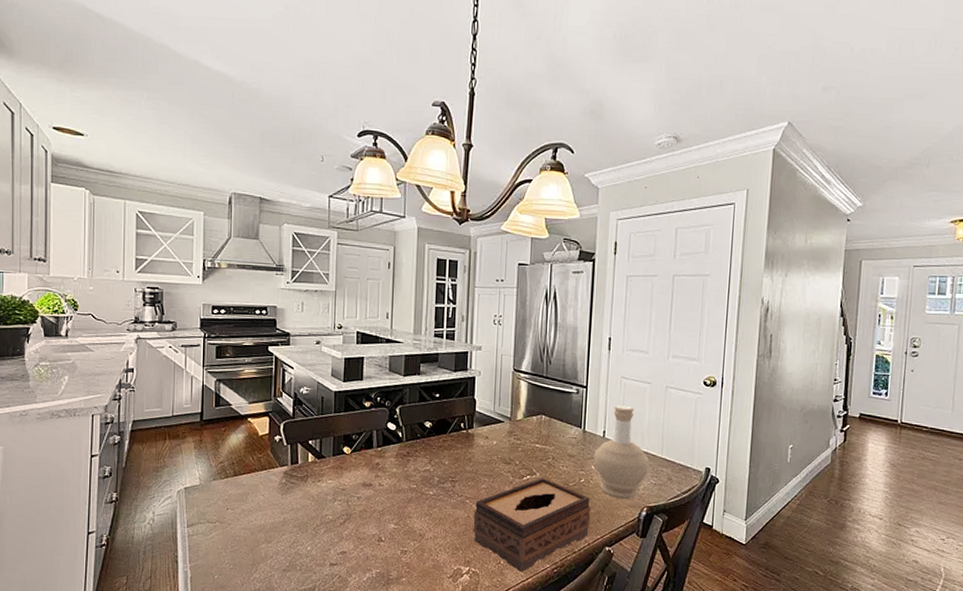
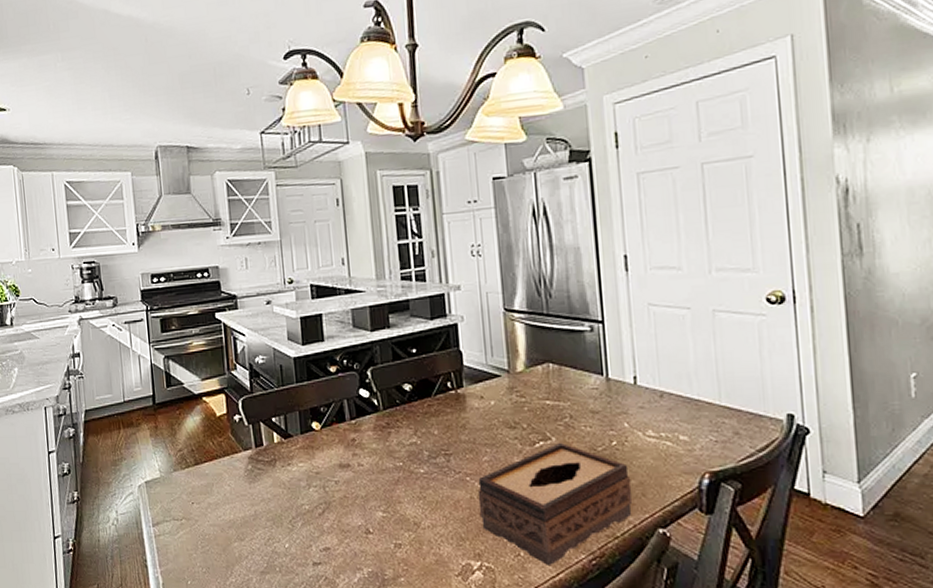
bottle: present [594,404,650,500] -> none [625,339,705,464]

